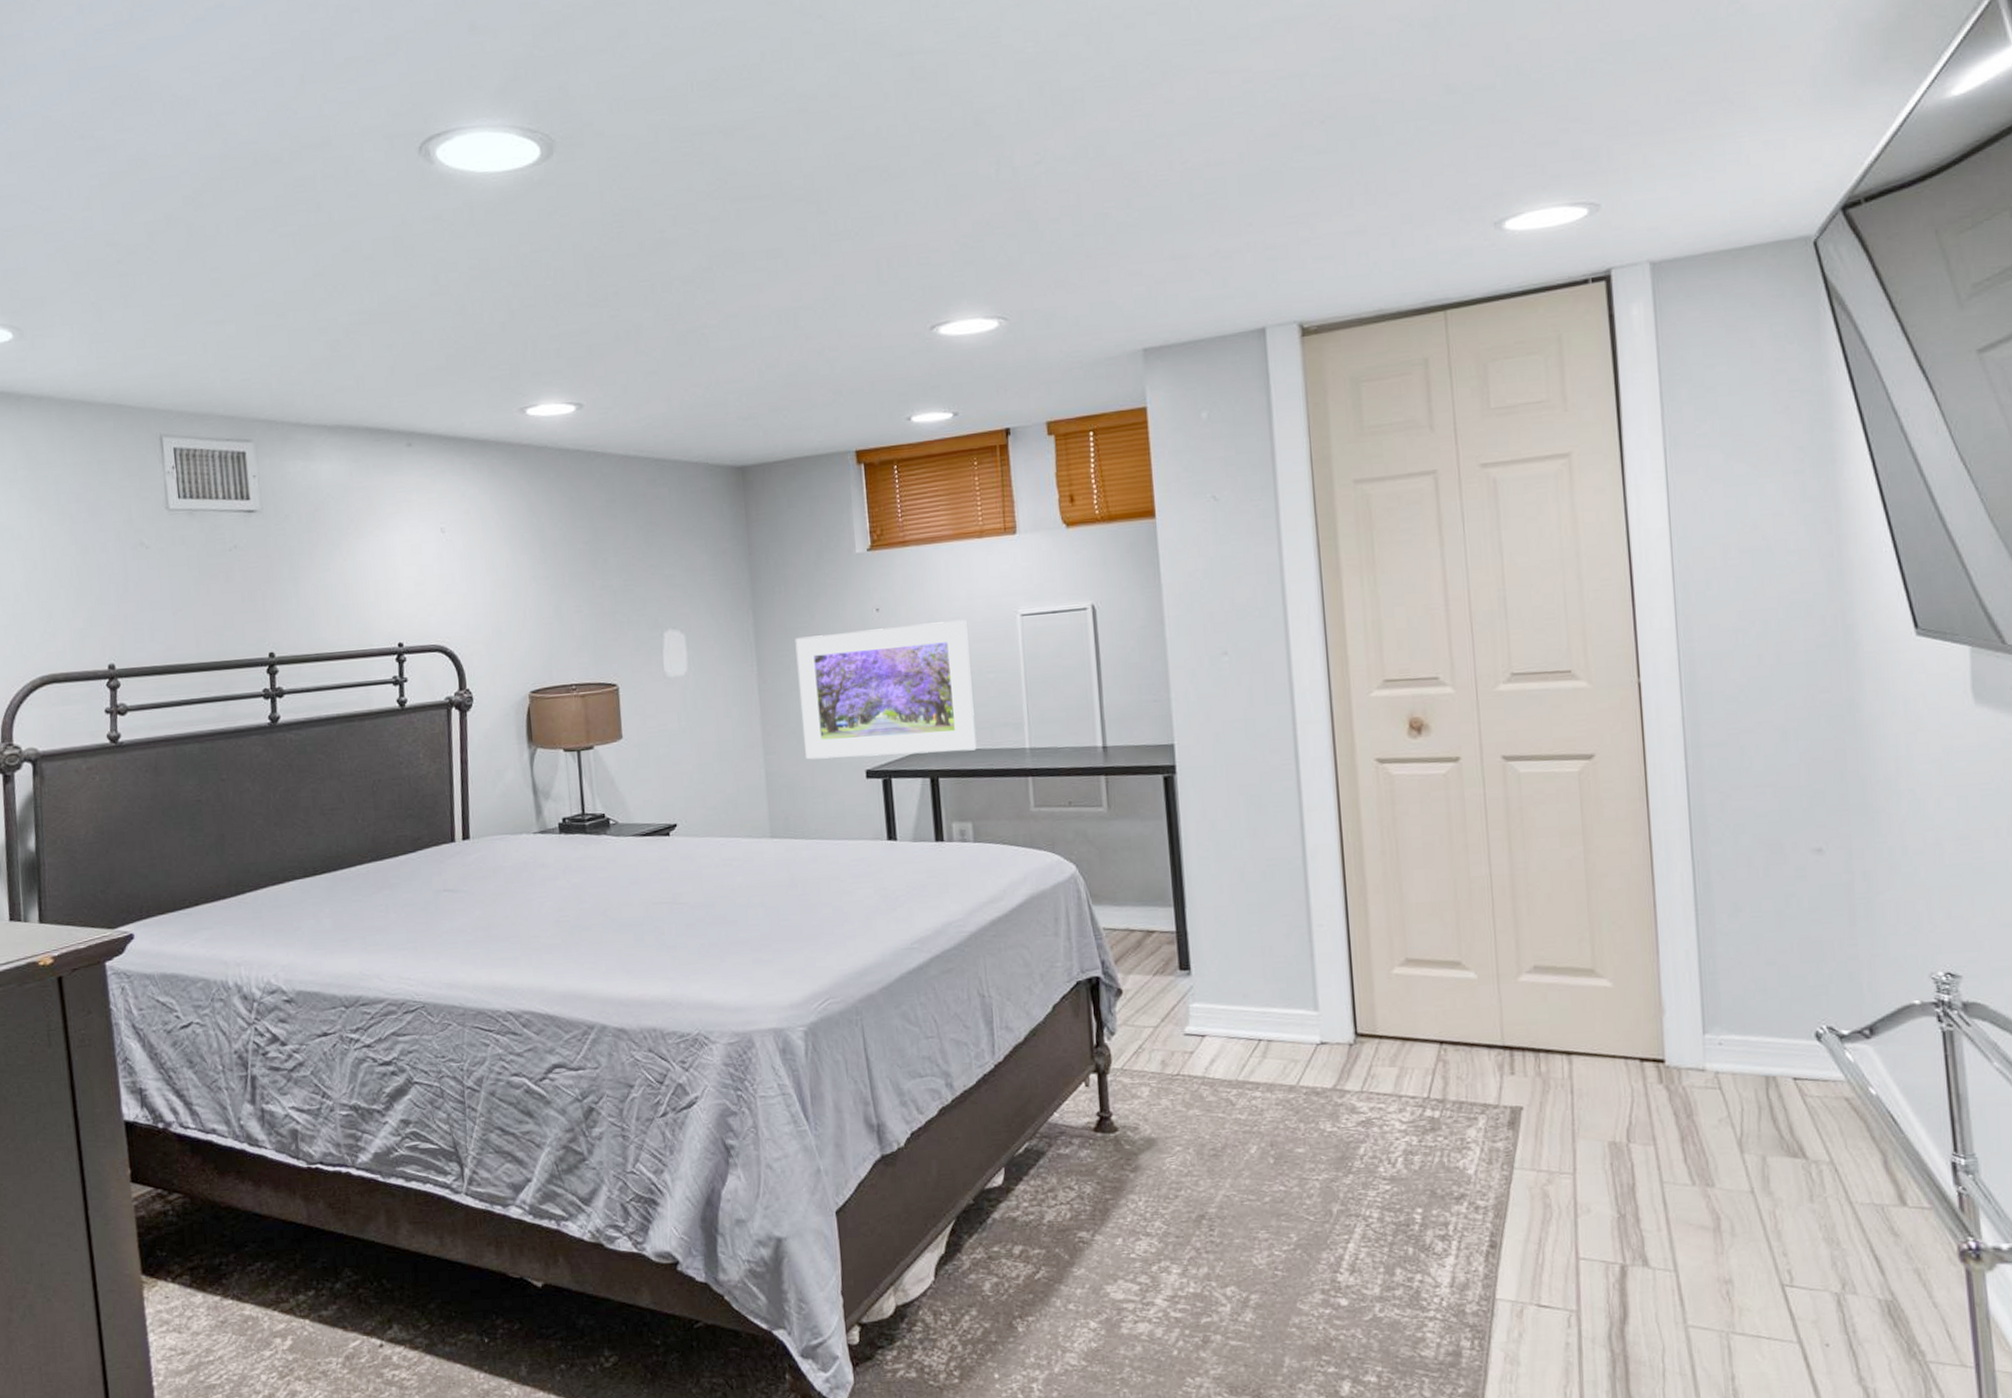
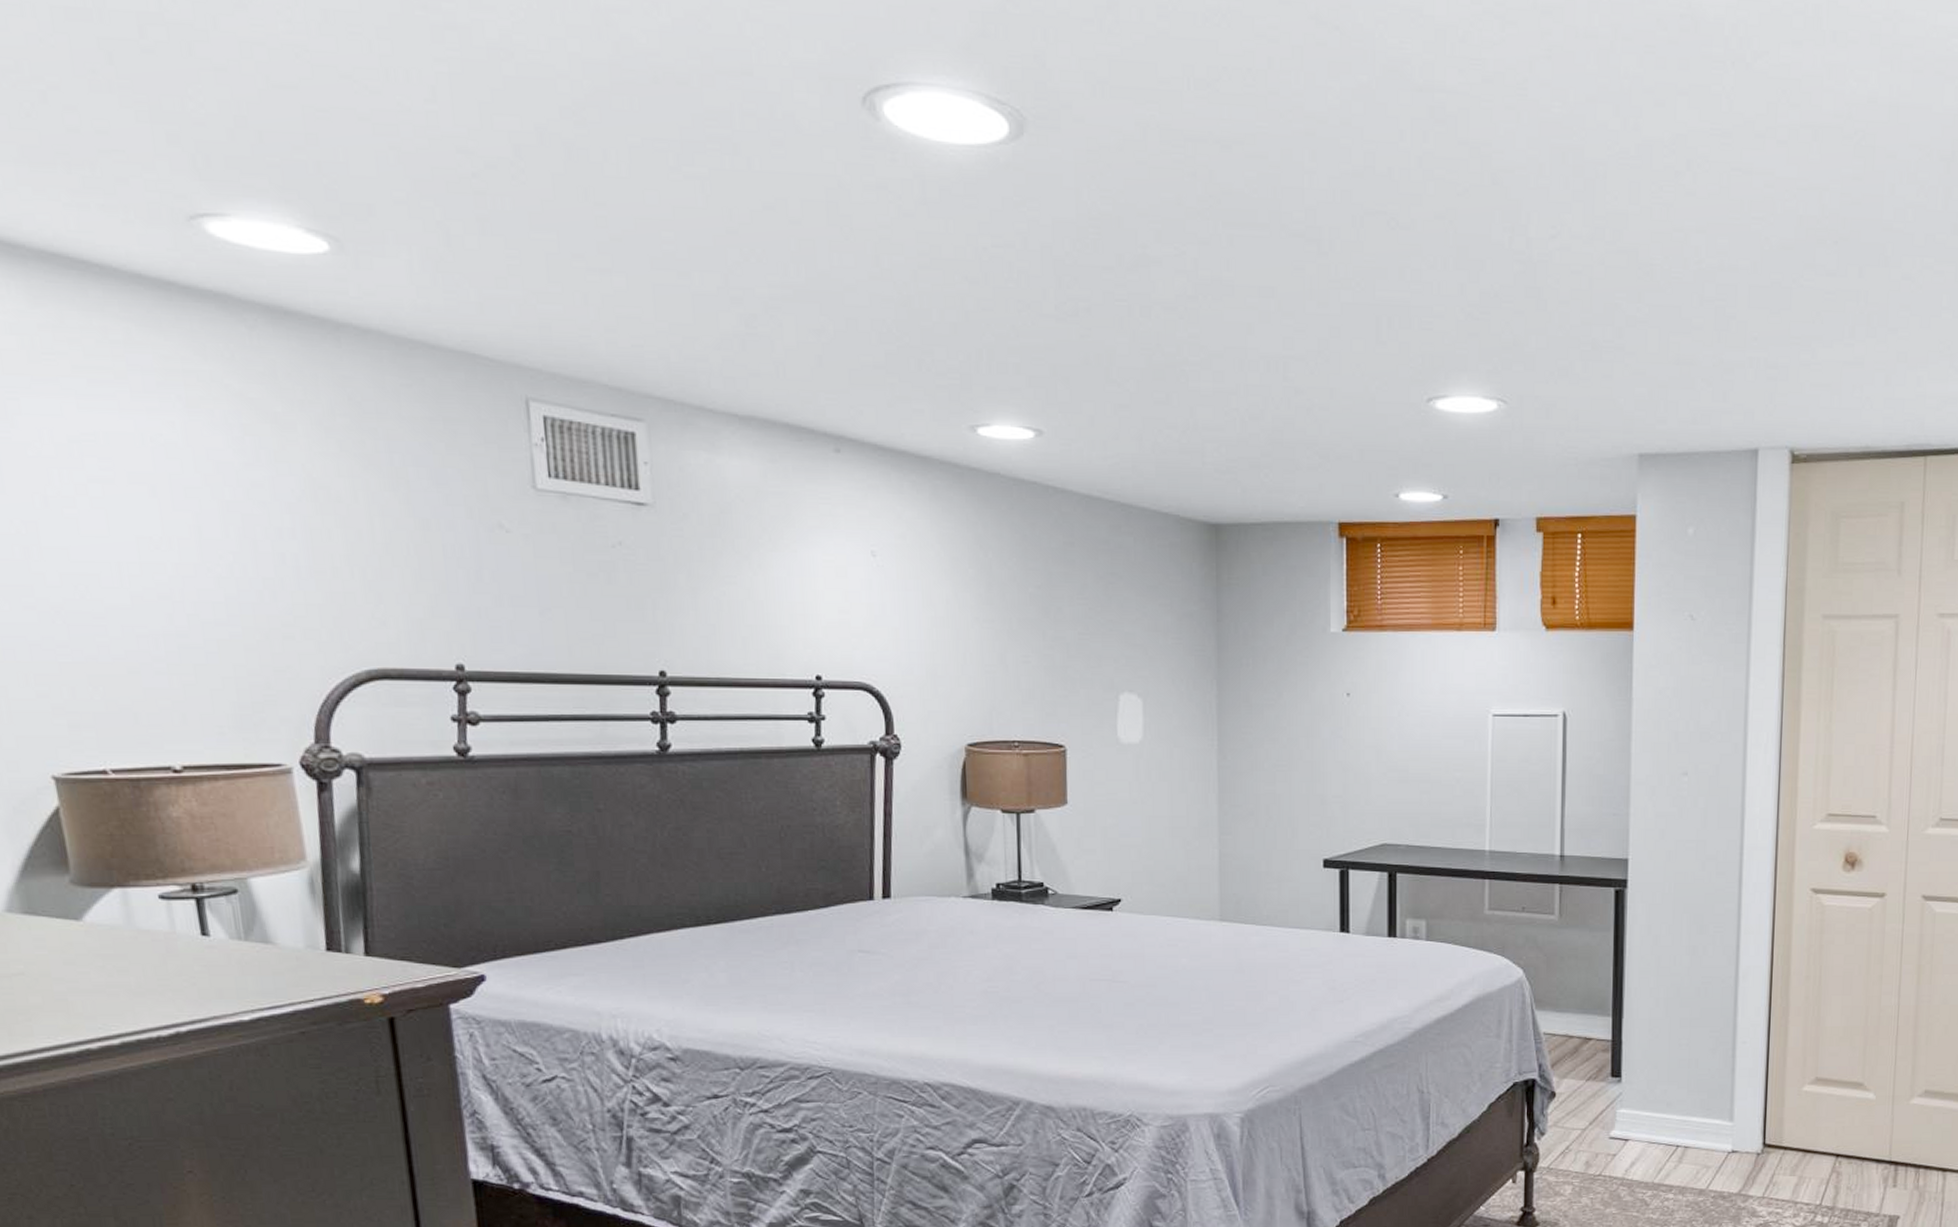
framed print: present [795,620,977,760] -> none [1260,713,1438,848]

